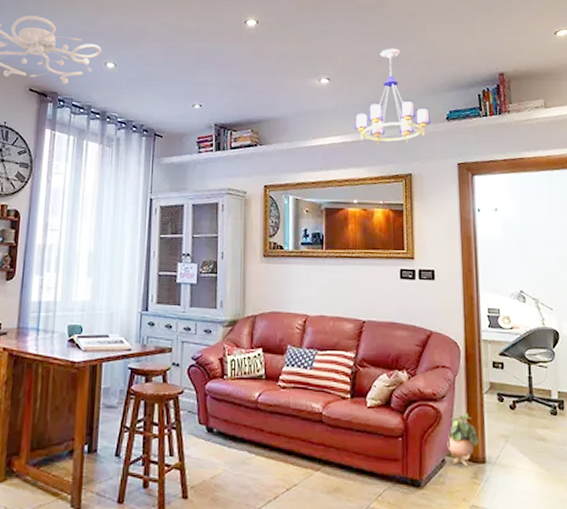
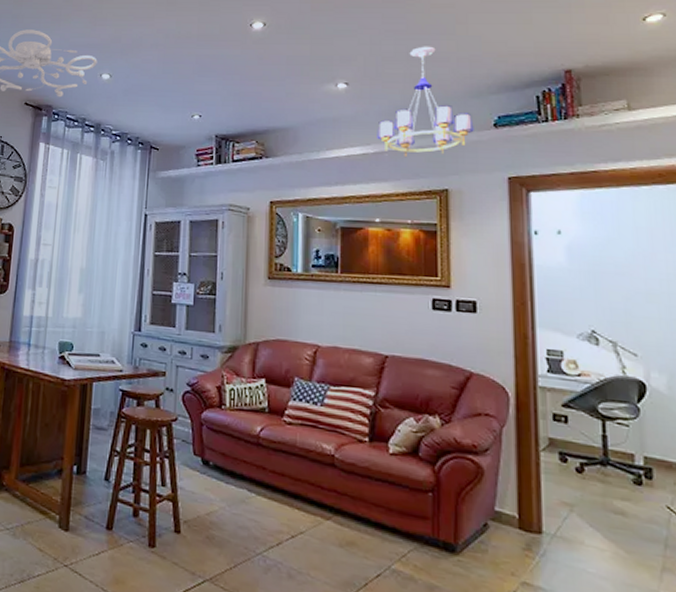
potted plant: present [447,413,479,467] -> none [491,471,533,536]

